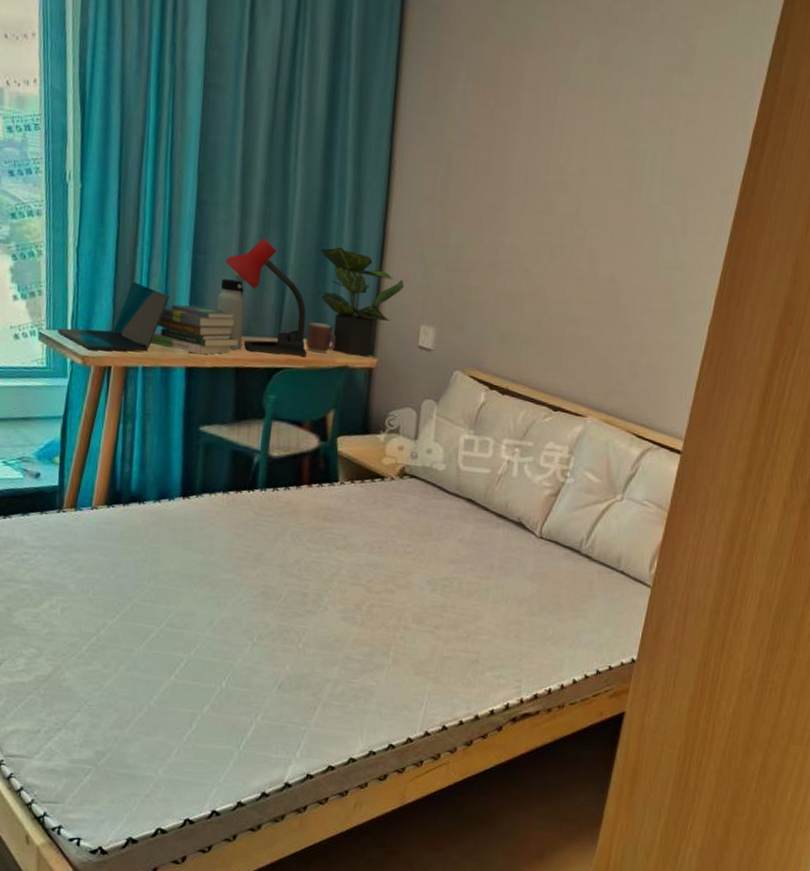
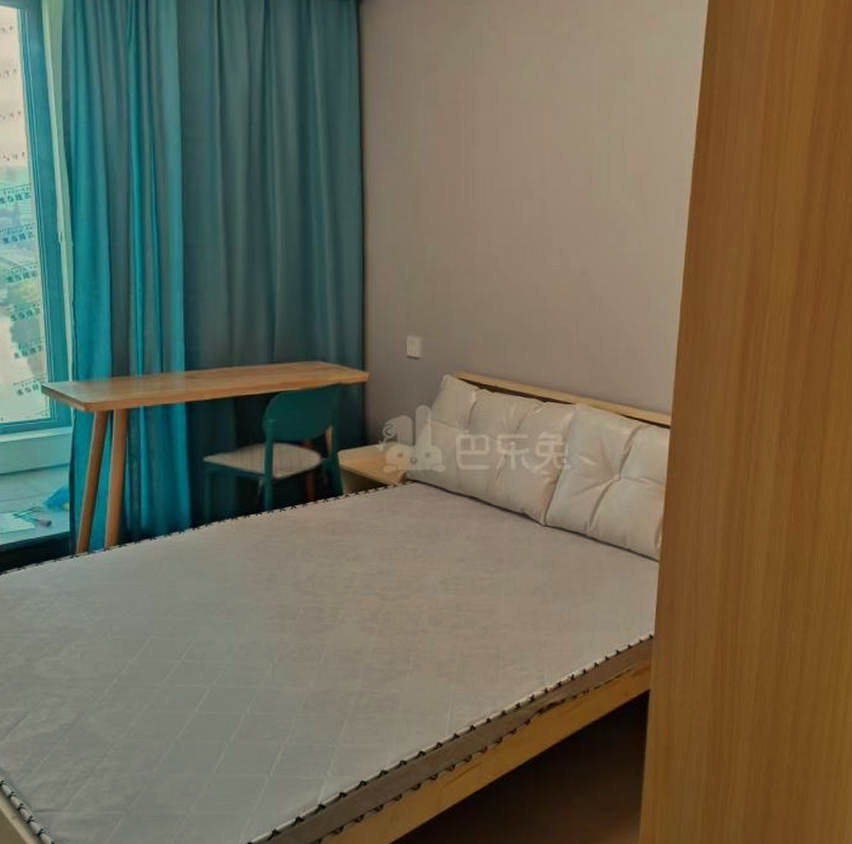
laptop: present [57,282,169,352] -> none [59,328,164,396]
books: present [151,304,238,355] -> none [150,343,234,388]
water bottle: present [217,278,244,350] -> none [211,314,238,380]
desk lamp: present [225,237,307,357] -> none [215,272,300,380]
mug: present [306,322,337,353] -> none [299,345,328,374]
potted plant: present [317,247,404,357] -> none [305,272,387,372]

